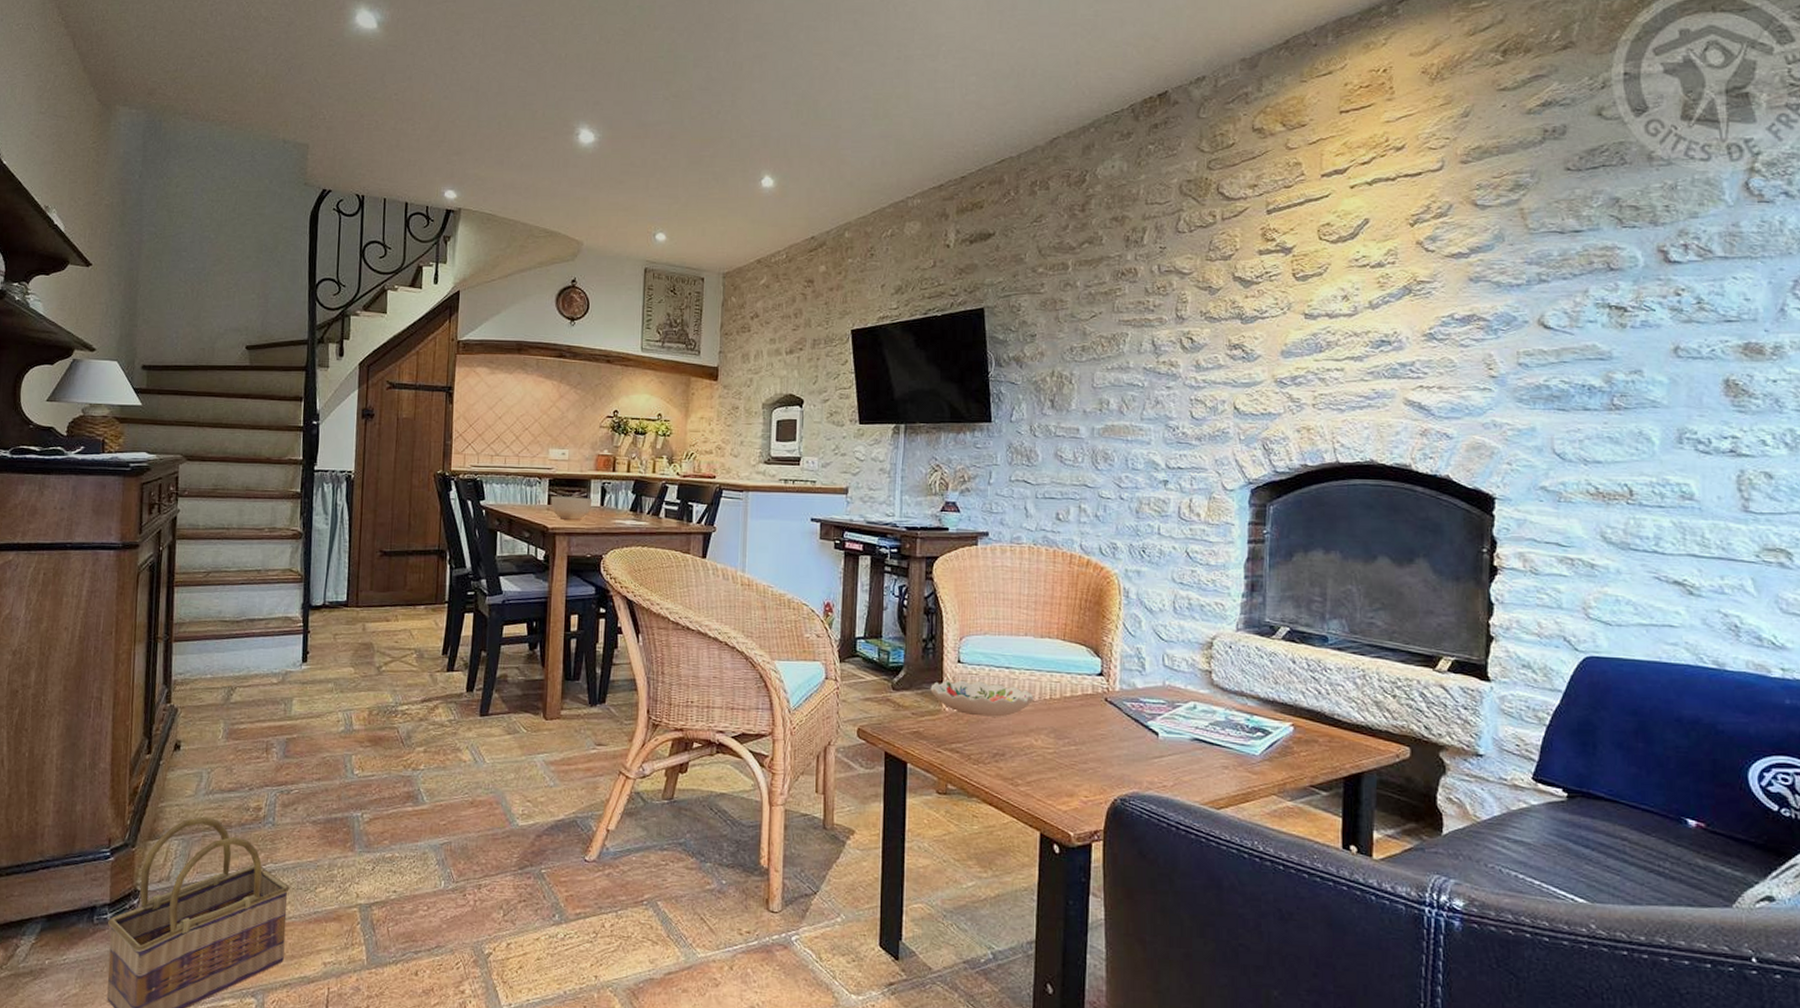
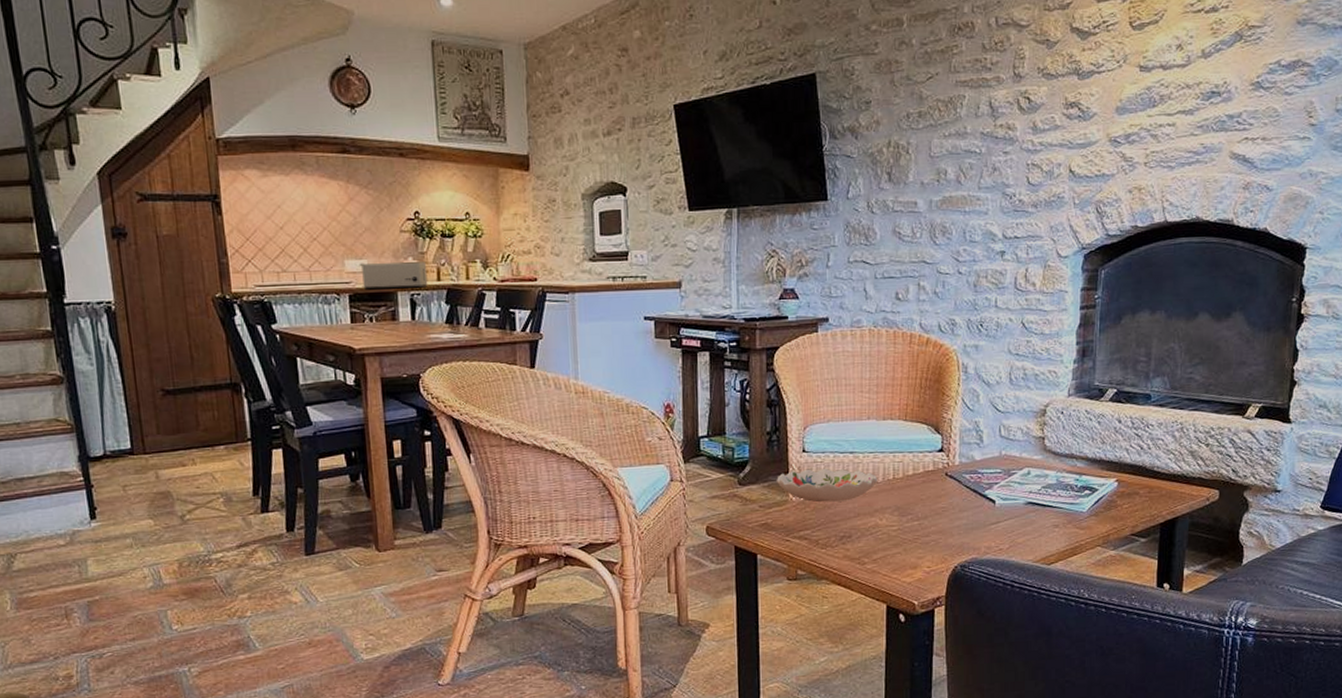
bowl: present [550,496,593,520] -> none [353,312,402,339]
toaster: none [562,453,620,479] -> present [362,262,428,290]

